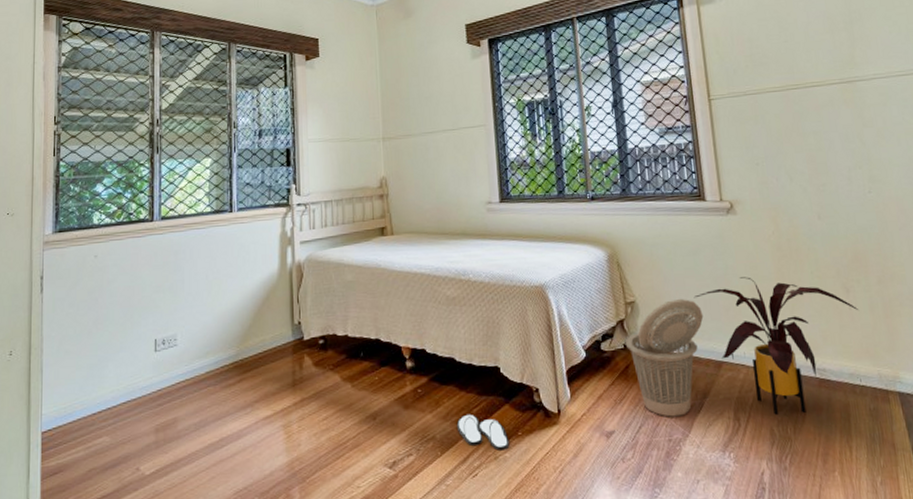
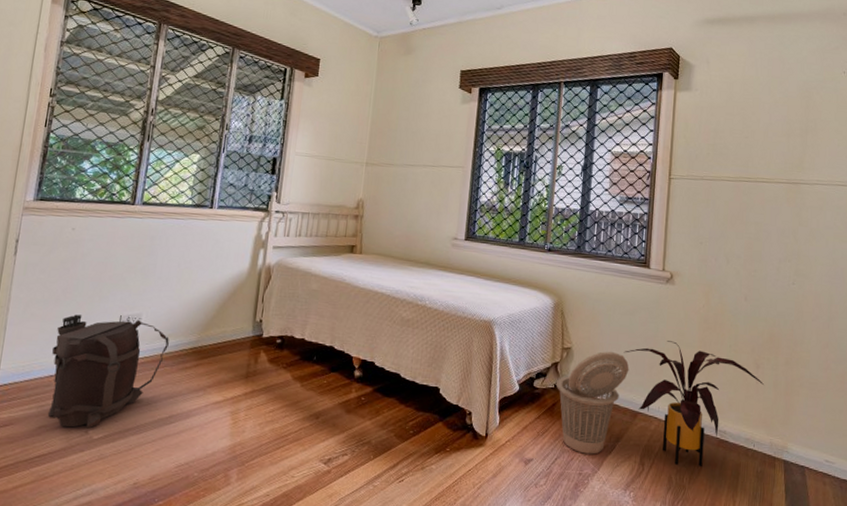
backpack: none [92,340,208,467] -> present [47,314,169,429]
slippers: present [456,415,510,451] -> none [391,426,437,462]

